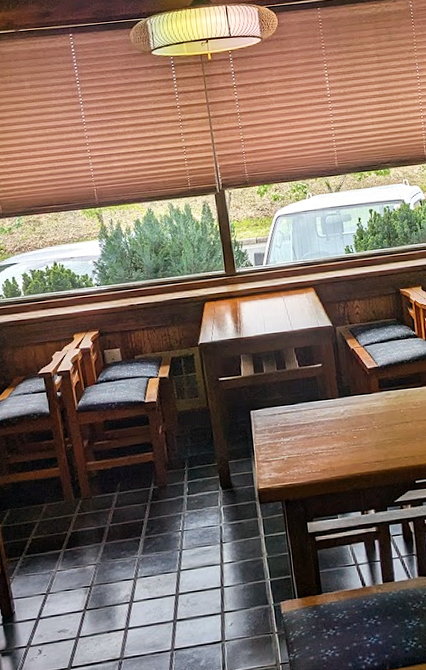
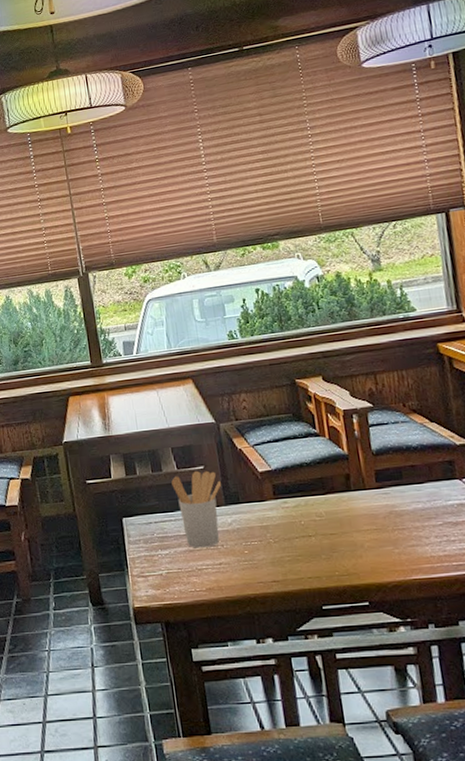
utensil holder: none [294,368,336,435] -> present [171,470,221,548]

